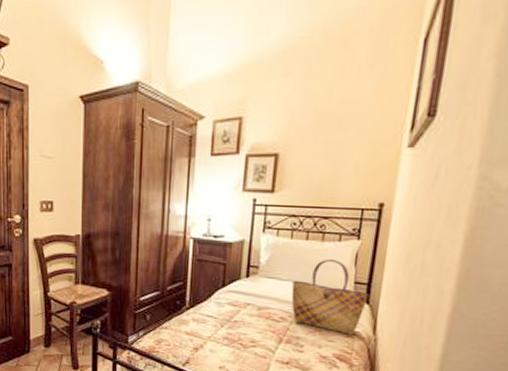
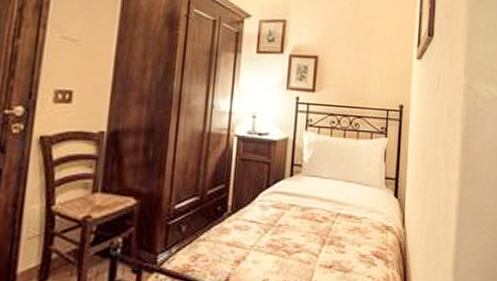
tote bag: present [291,259,369,335] -> none [332,156,397,230]

